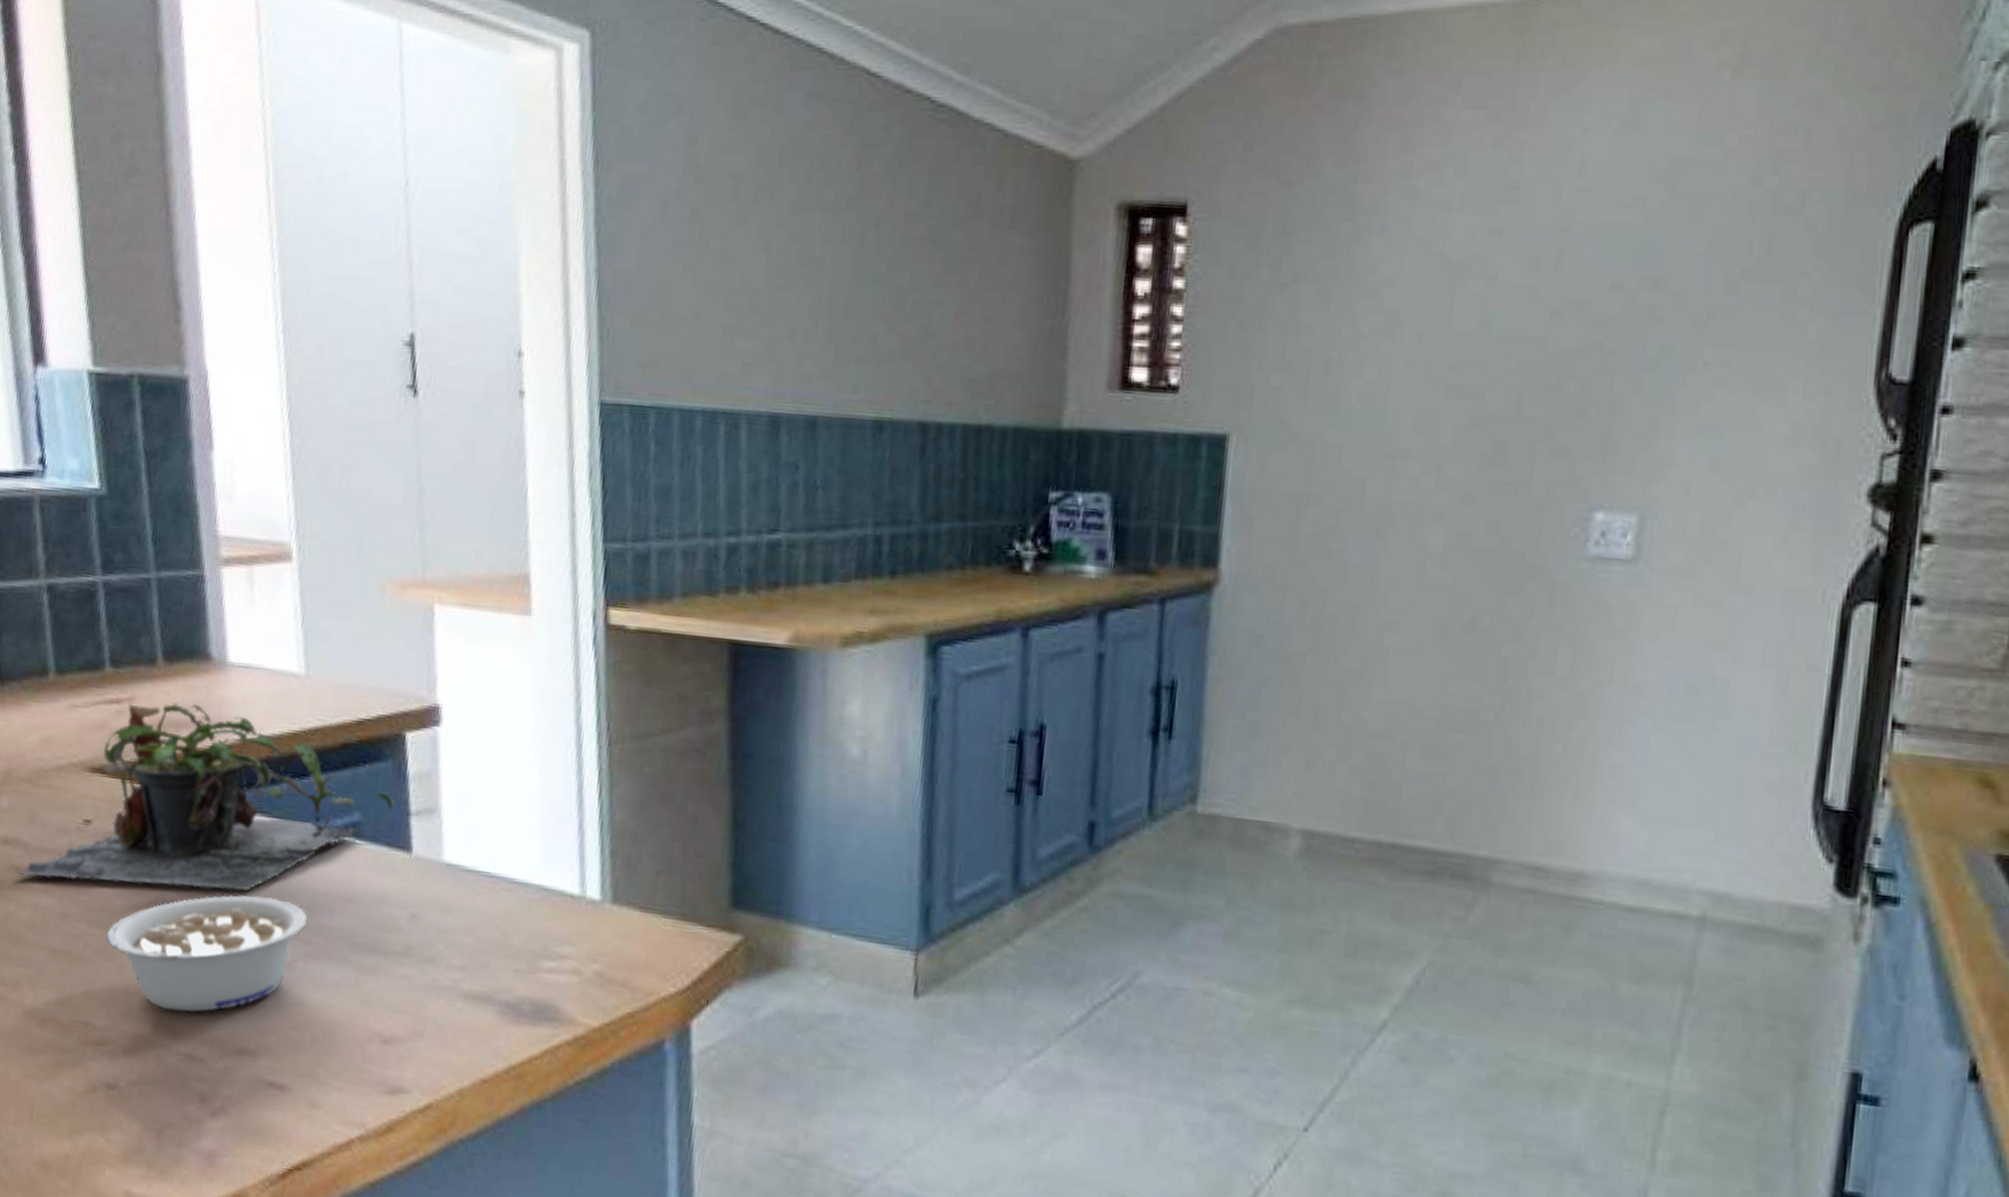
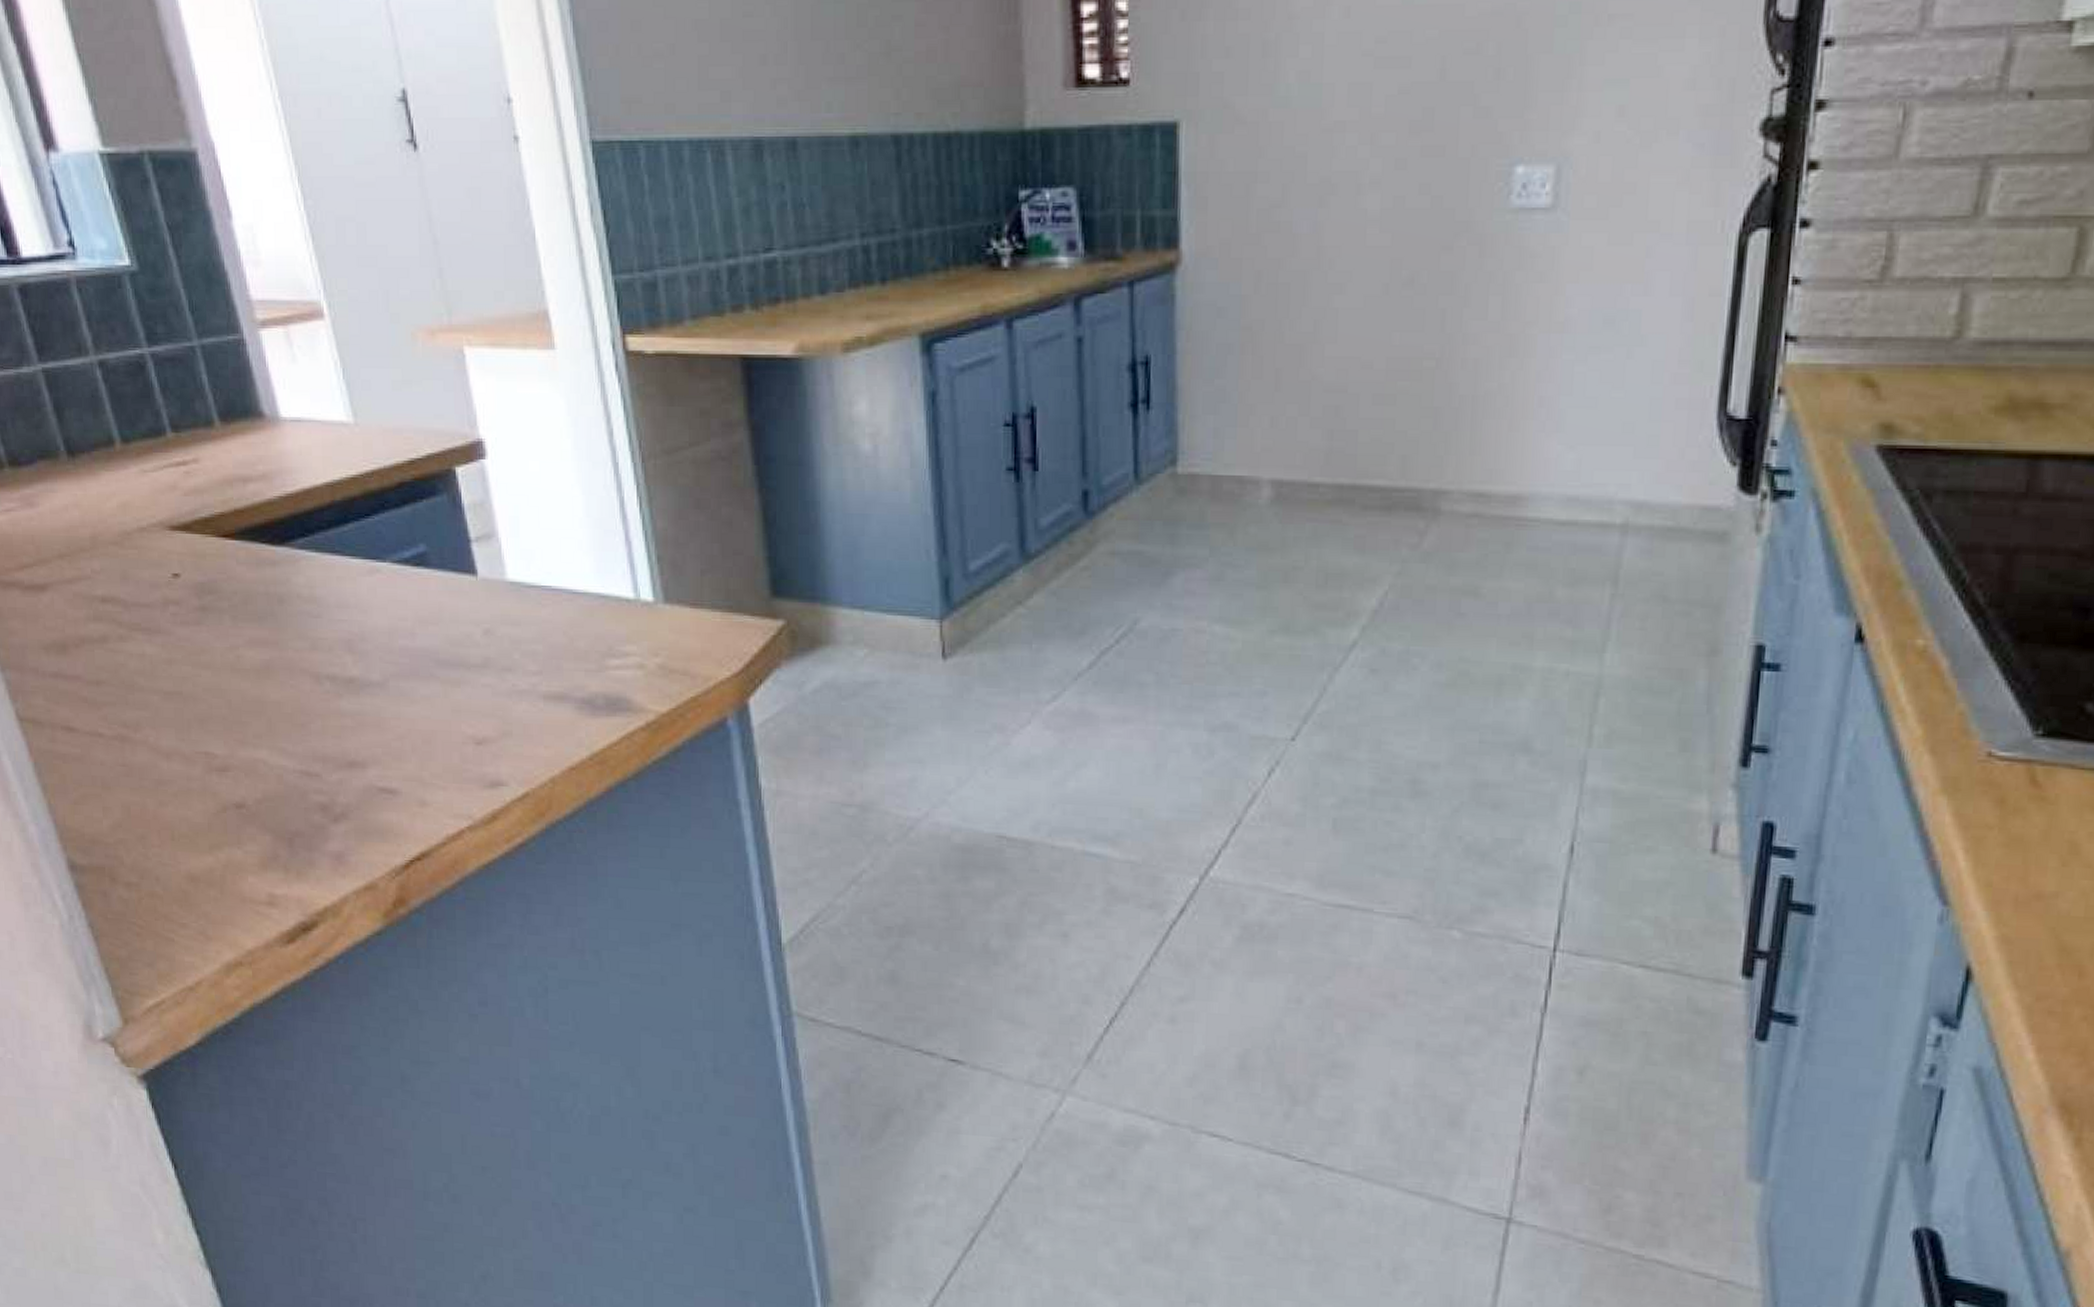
plant: present [18,703,396,891] -> none [121,459,456,630]
legume: present [107,895,308,1012] -> none [212,627,392,735]

